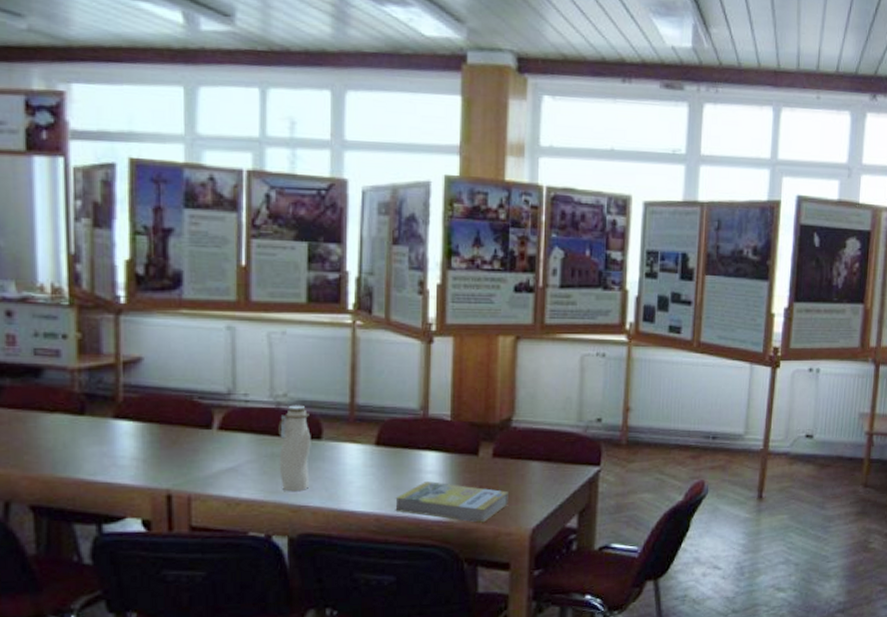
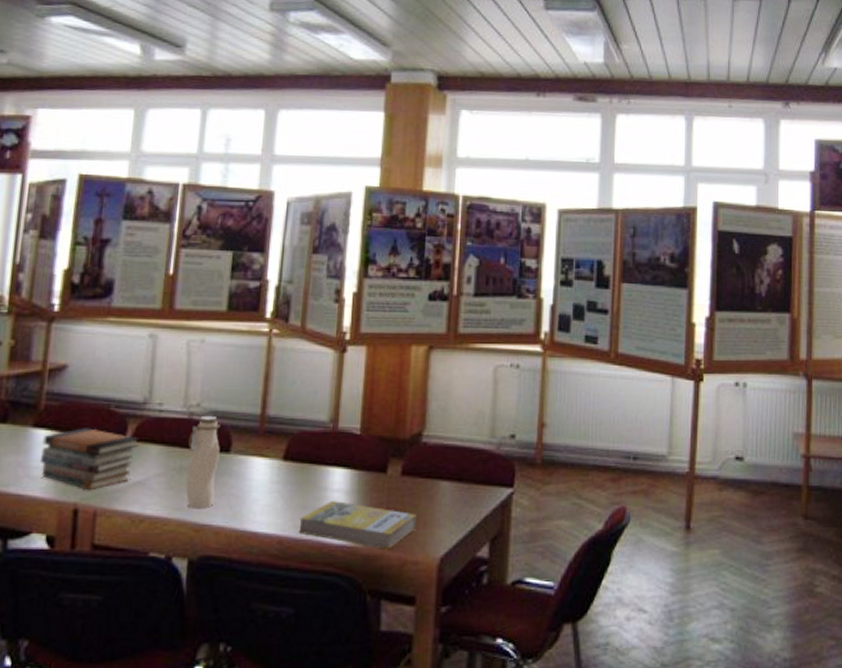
book stack: none [125,418,228,476] -> present [39,428,140,489]

